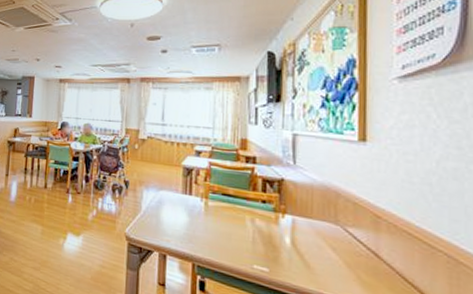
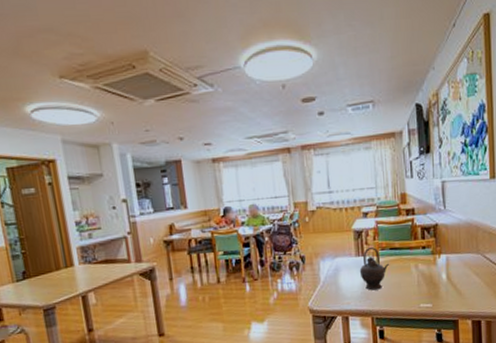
teapot: none [184,187,221,236] -> present [359,246,390,291]

